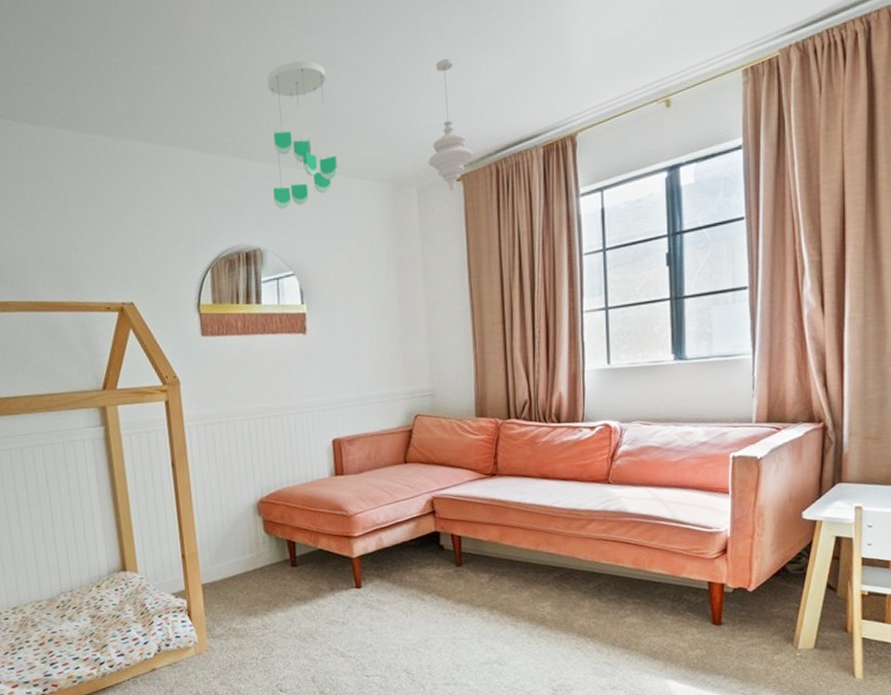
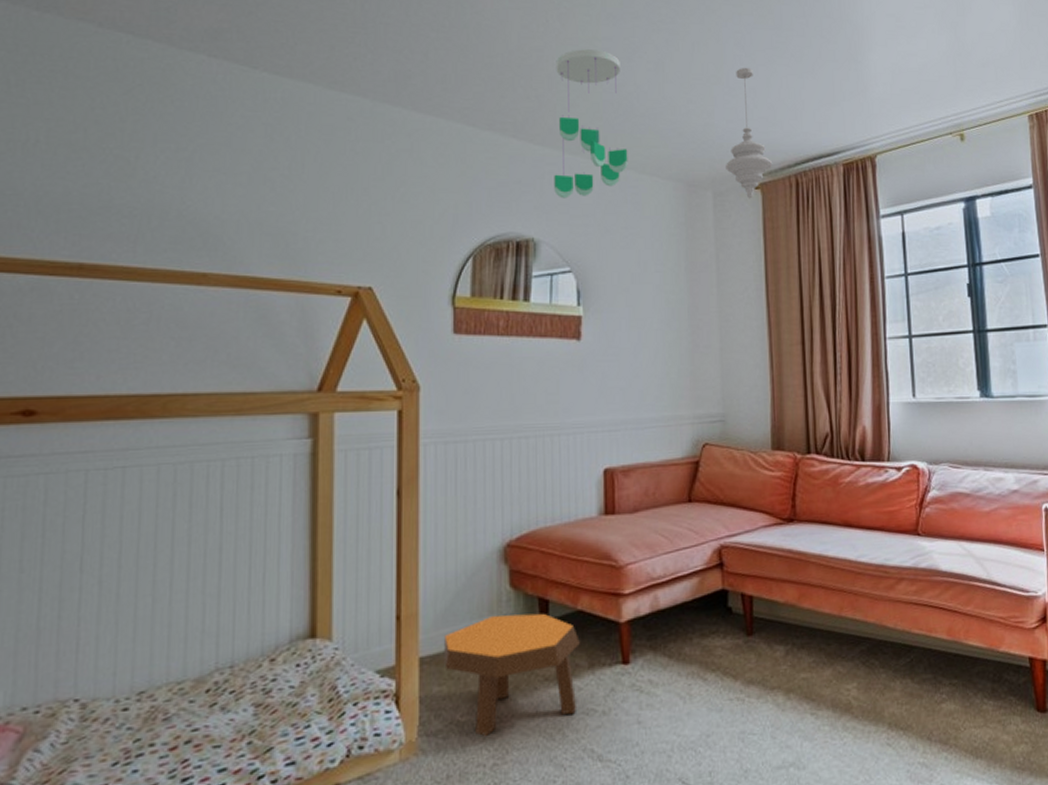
footstool: none [218,551,323,639] -> present [444,613,580,736]

